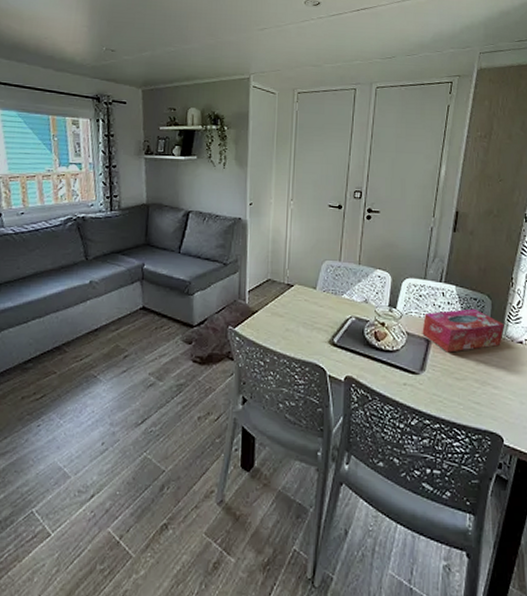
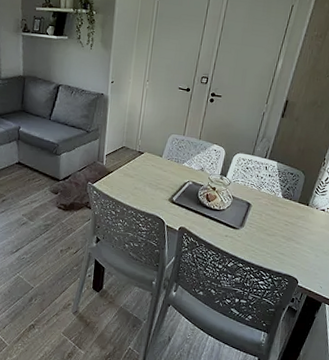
tissue box: present [422,308,504,353] -> none [245,181,313,214]

